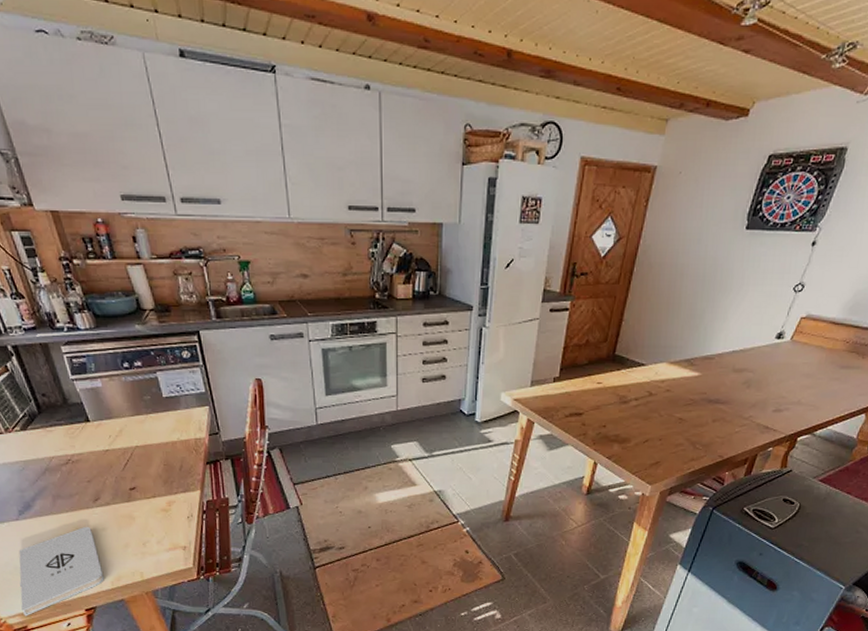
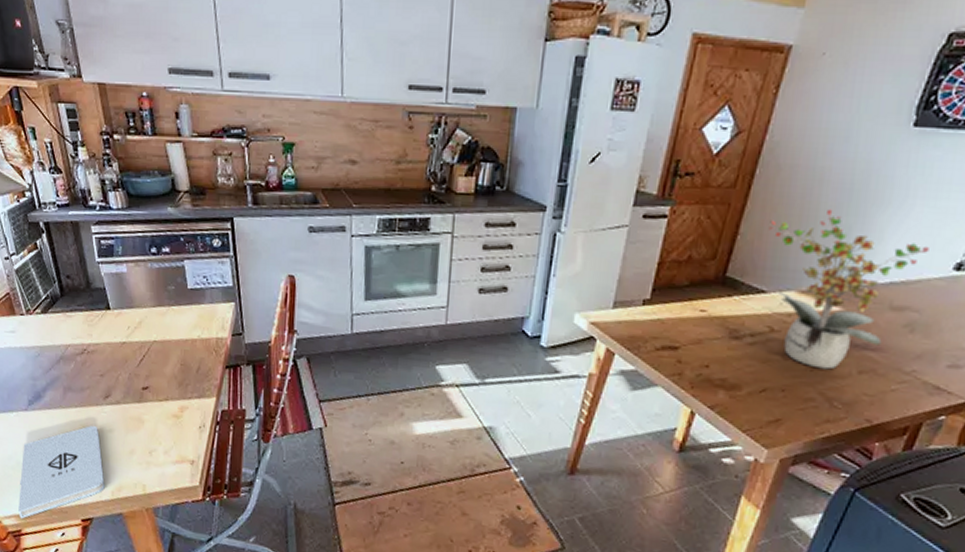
potted plant: none [645,297,759,421] -> present [769,209,929,370]

